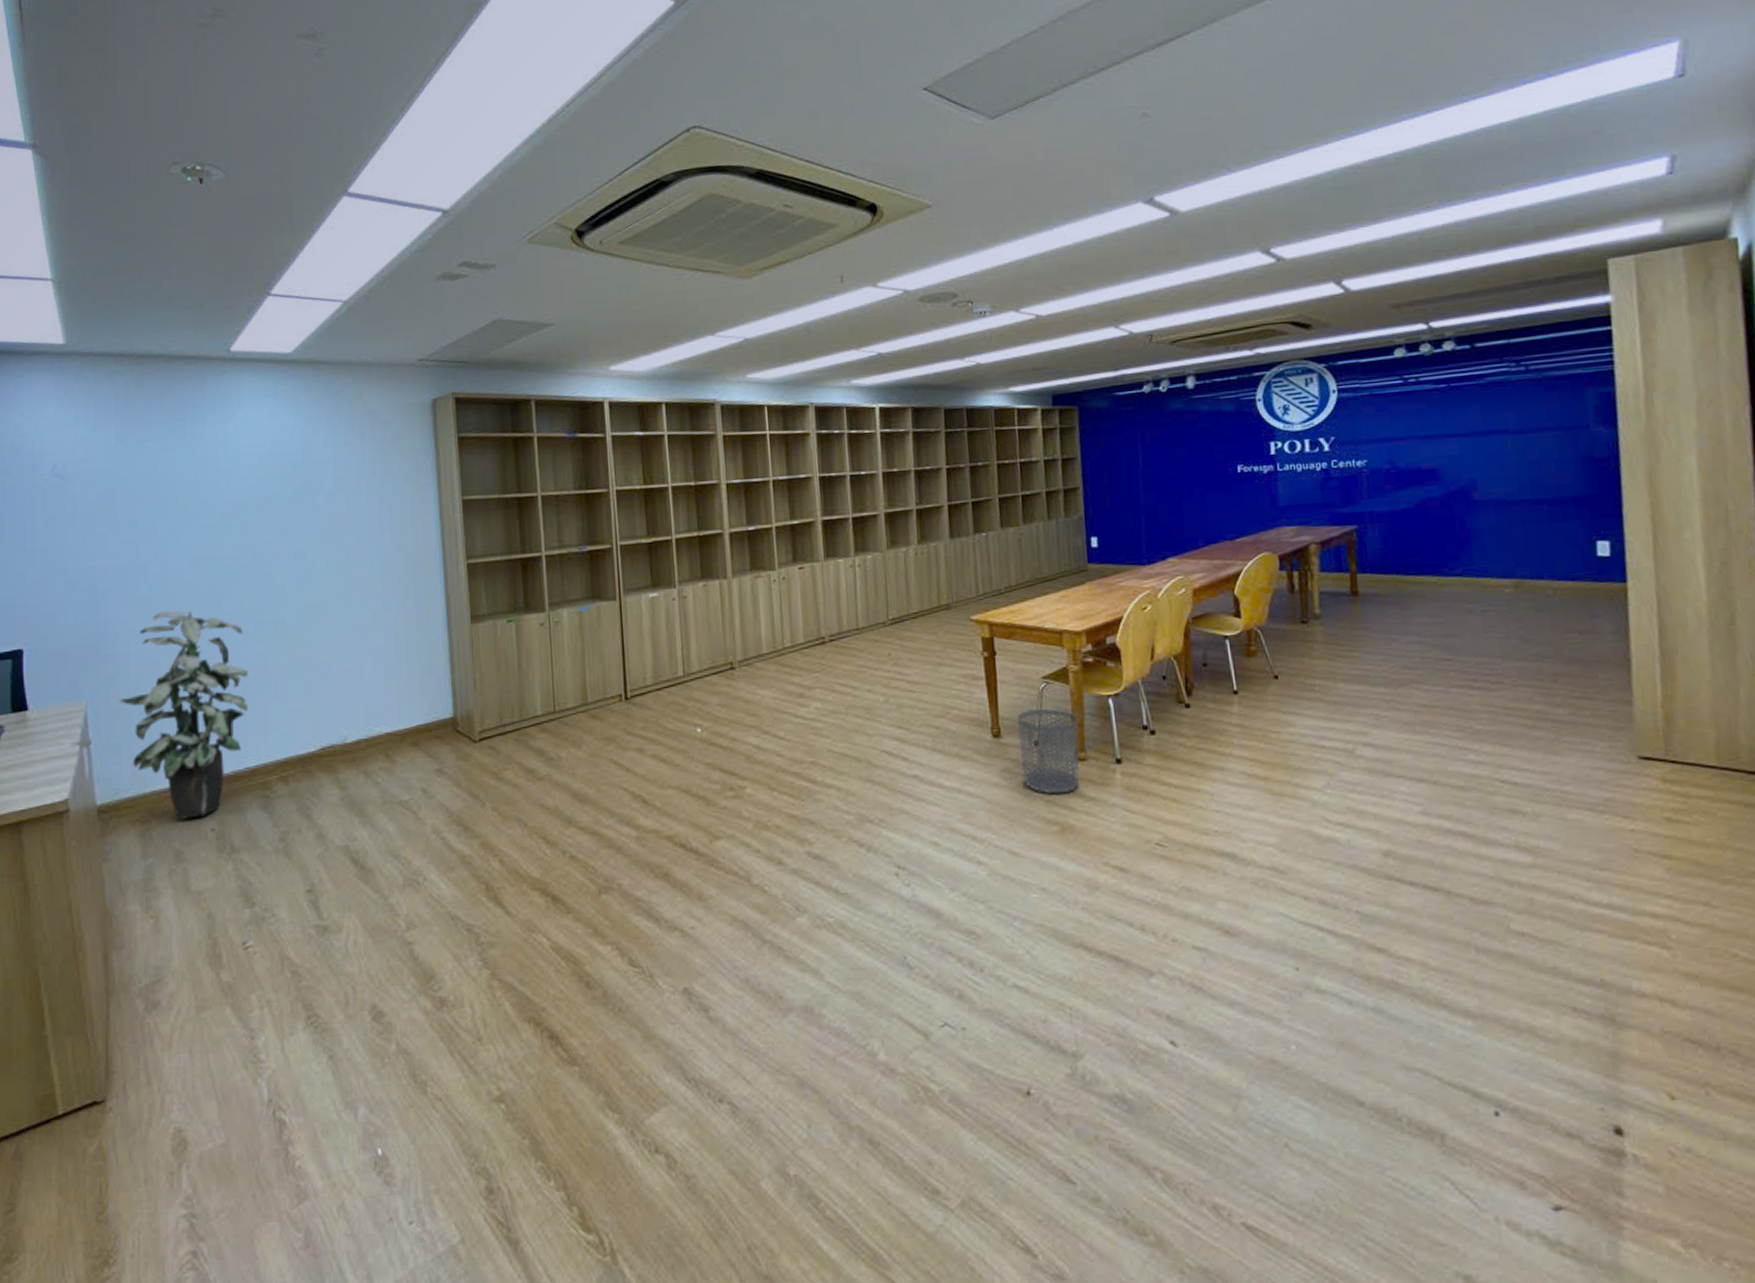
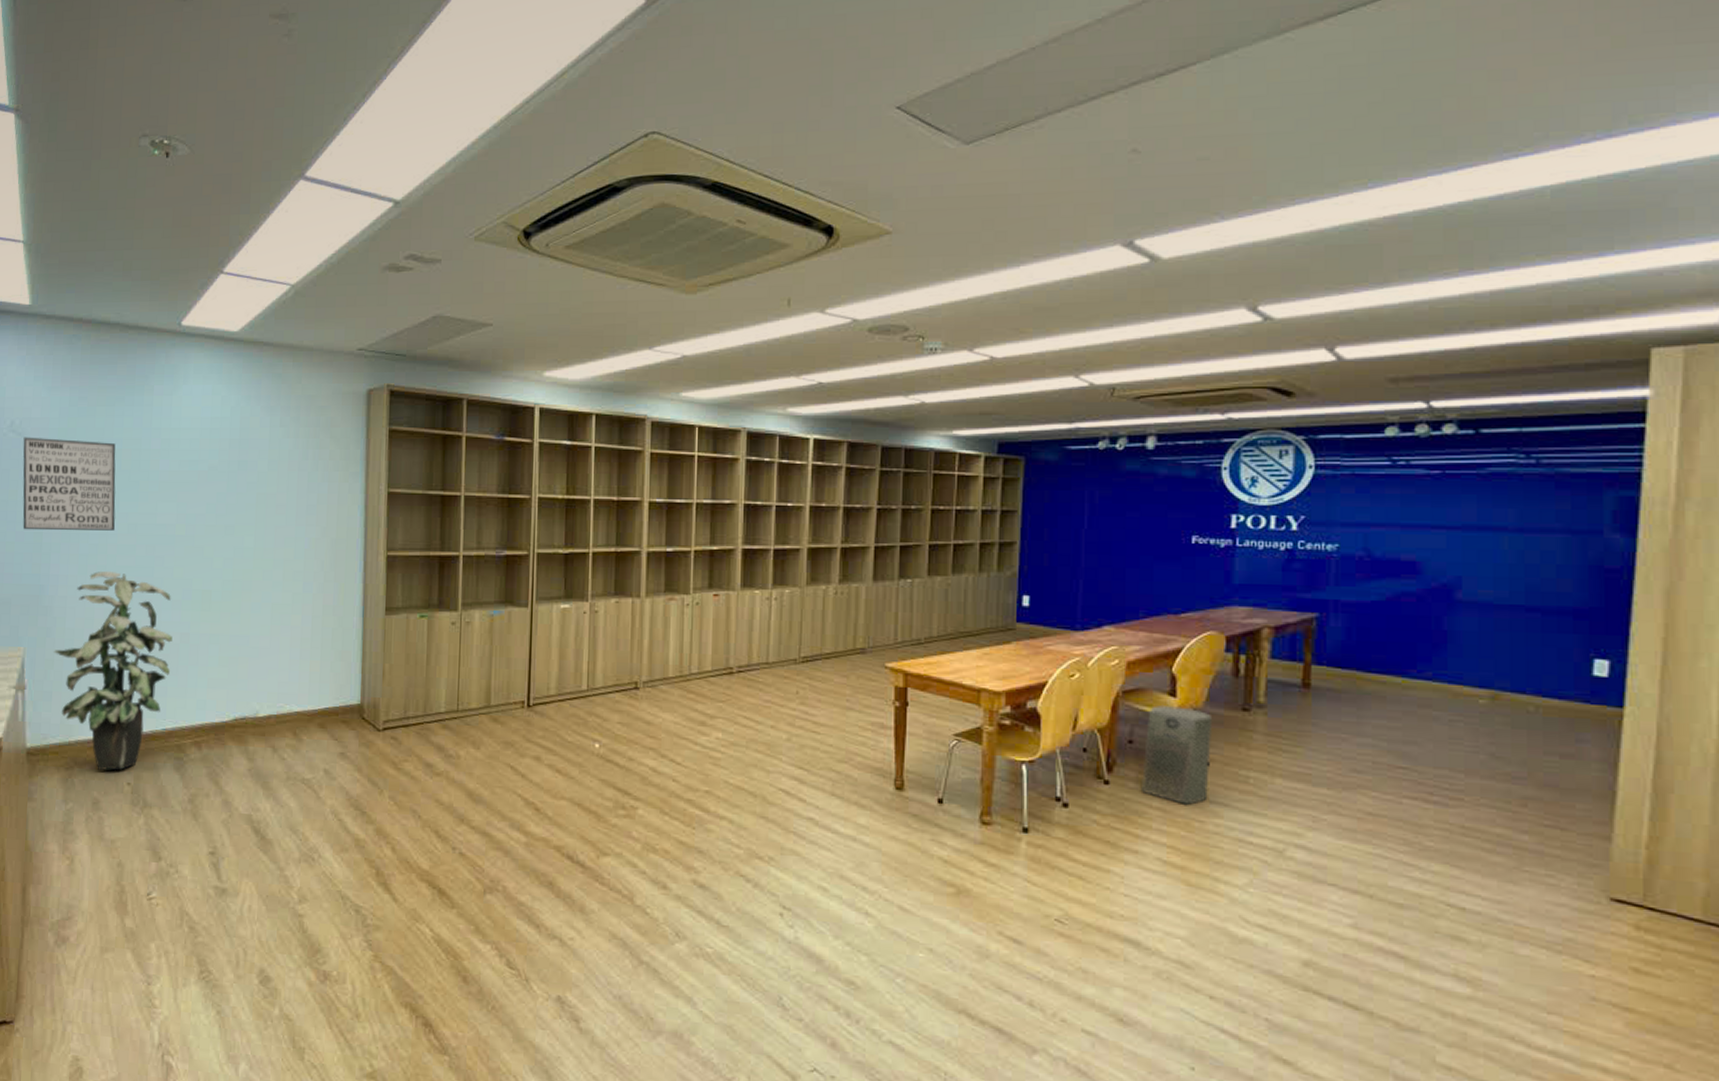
wall art: none [68,477,175,577] -> present [23,437,116,531]
waste bin: present [1016,708,1081,795] -> none [922,765,988,856]
air purifier: none [1217,626,1280,720] -> present [1142,705,1211,806]

